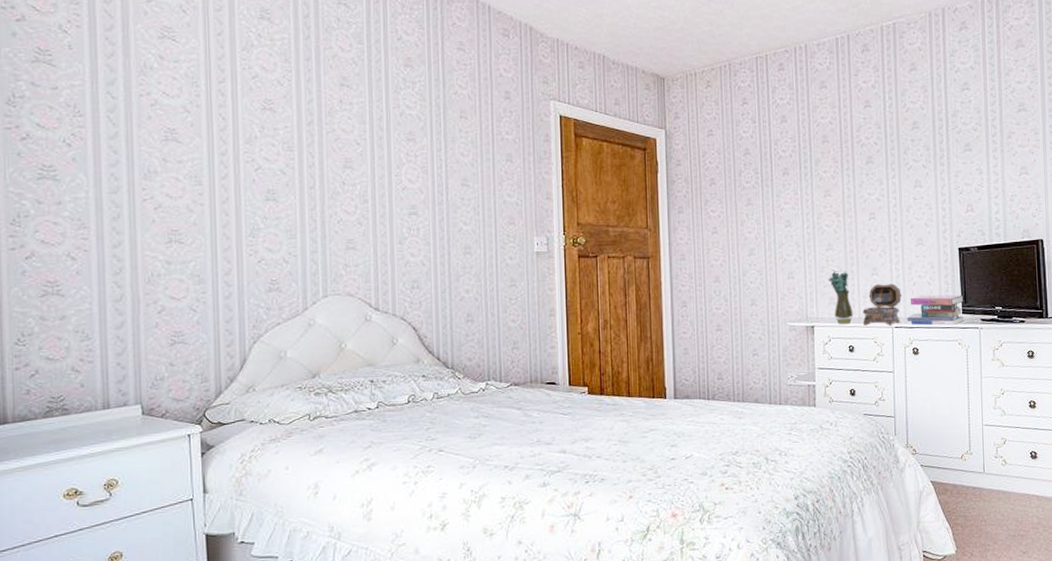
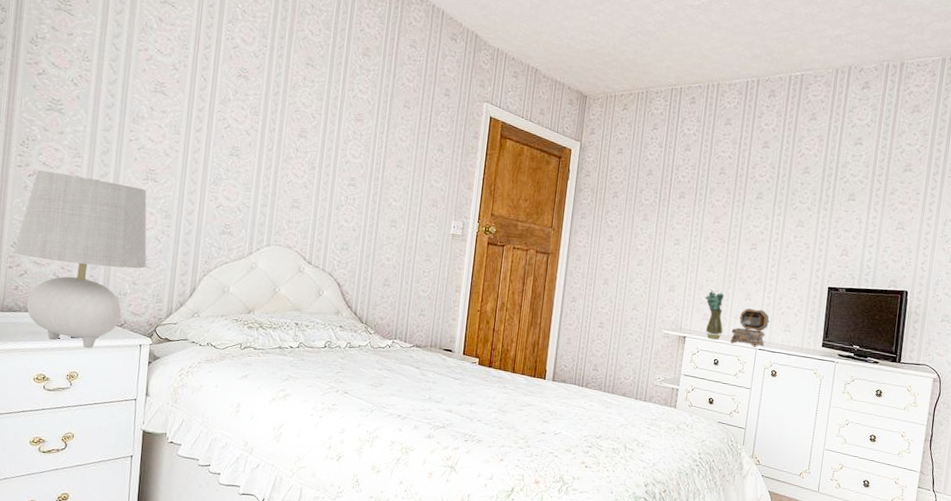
table lamp: none [19,249,183,450] -> present [14,170,147,349]
books: present [907,294,964,326] -> none [770,324,826,356]

